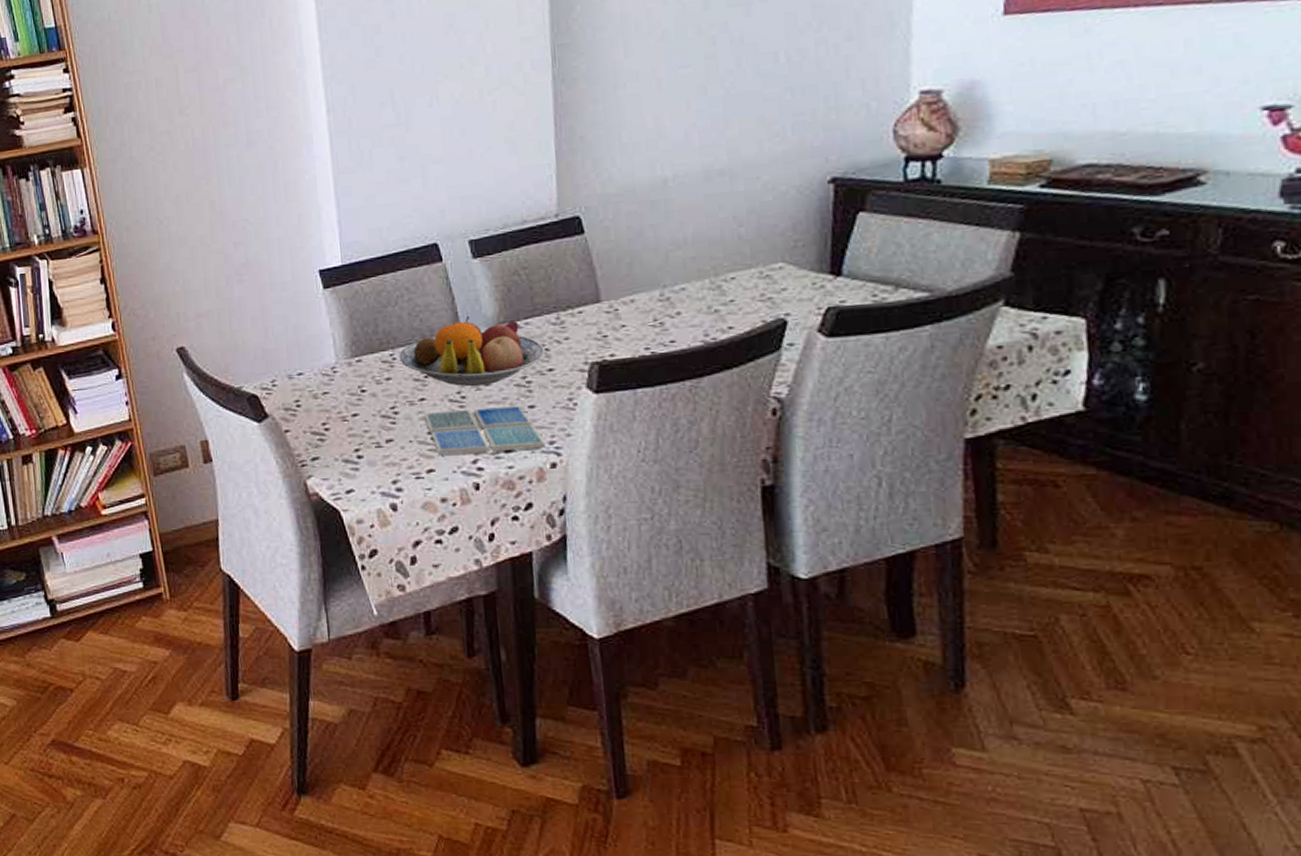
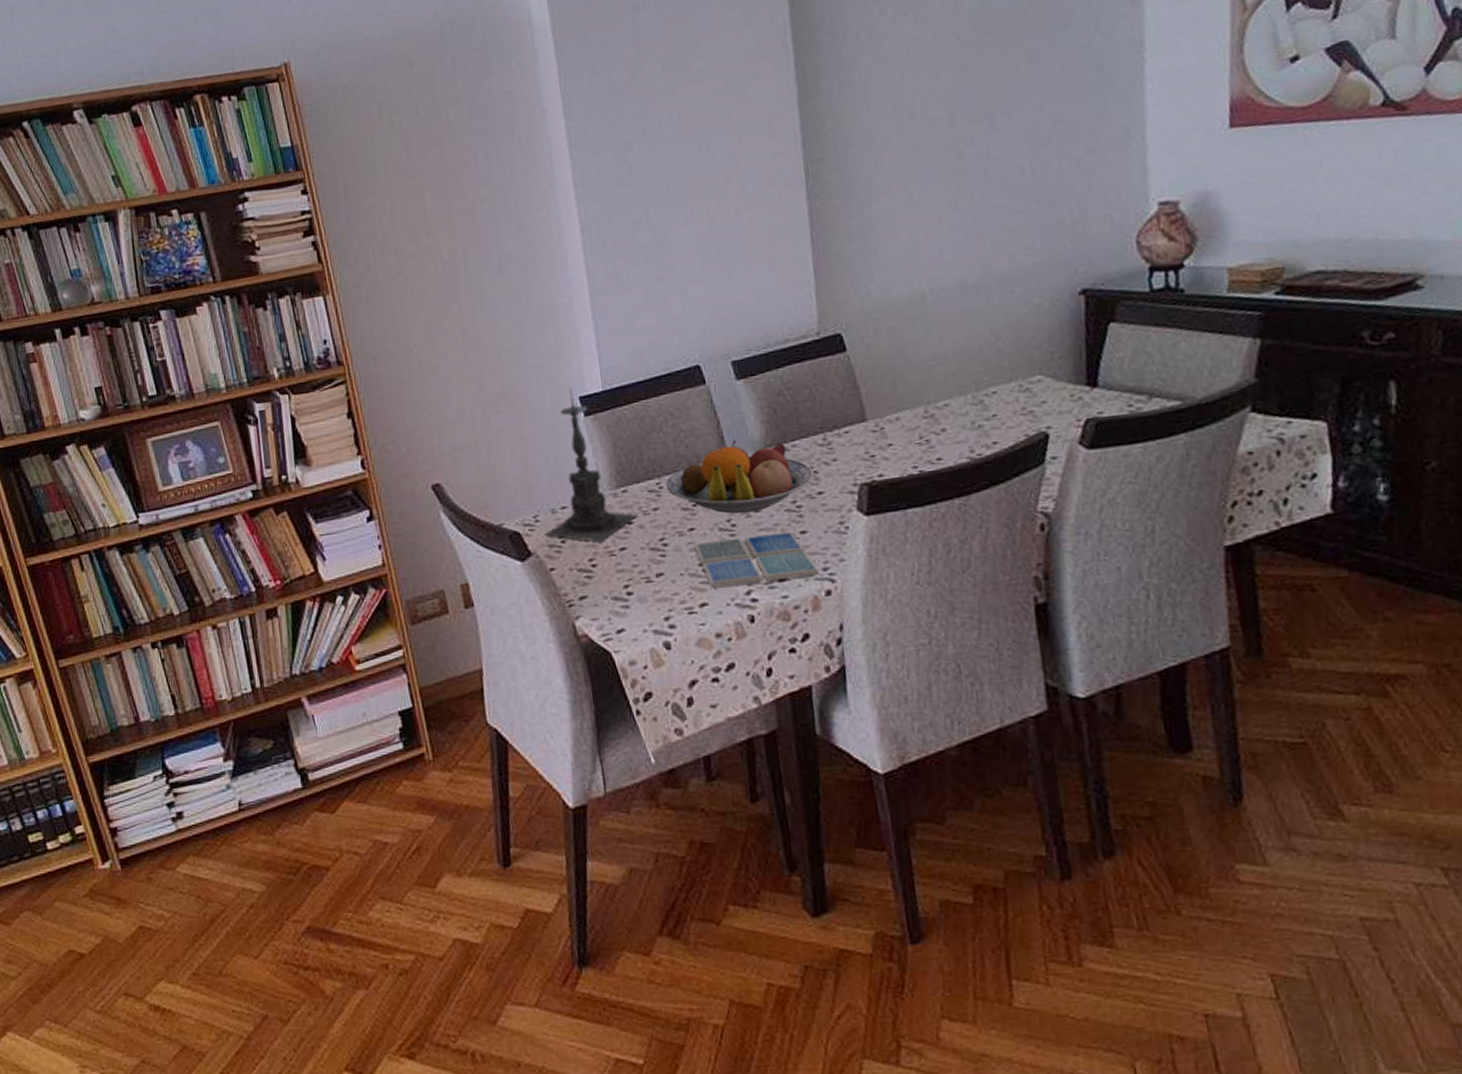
candle holder: none [281,262,371,407] -> present [544,388,638,542]

